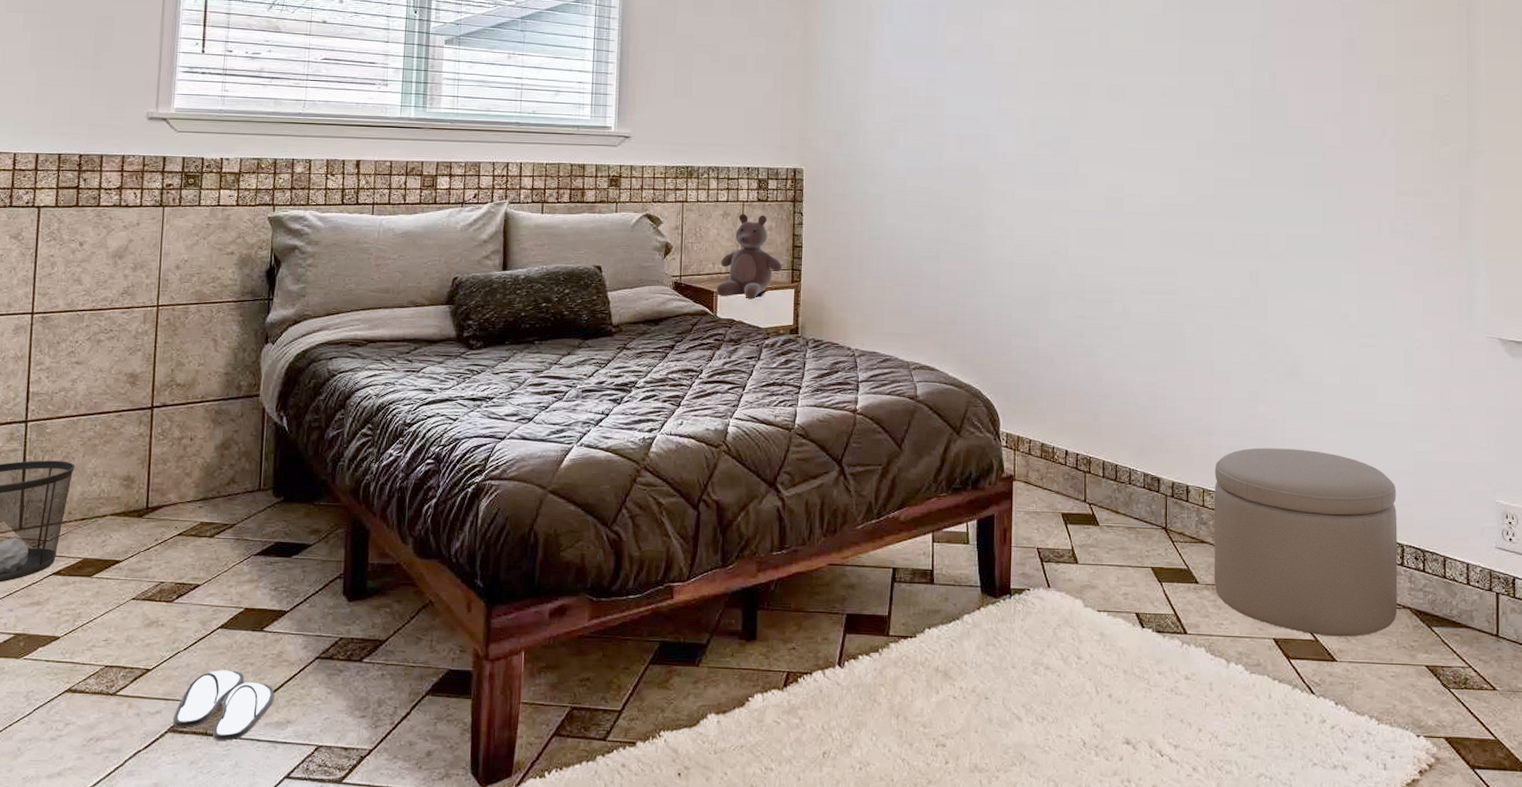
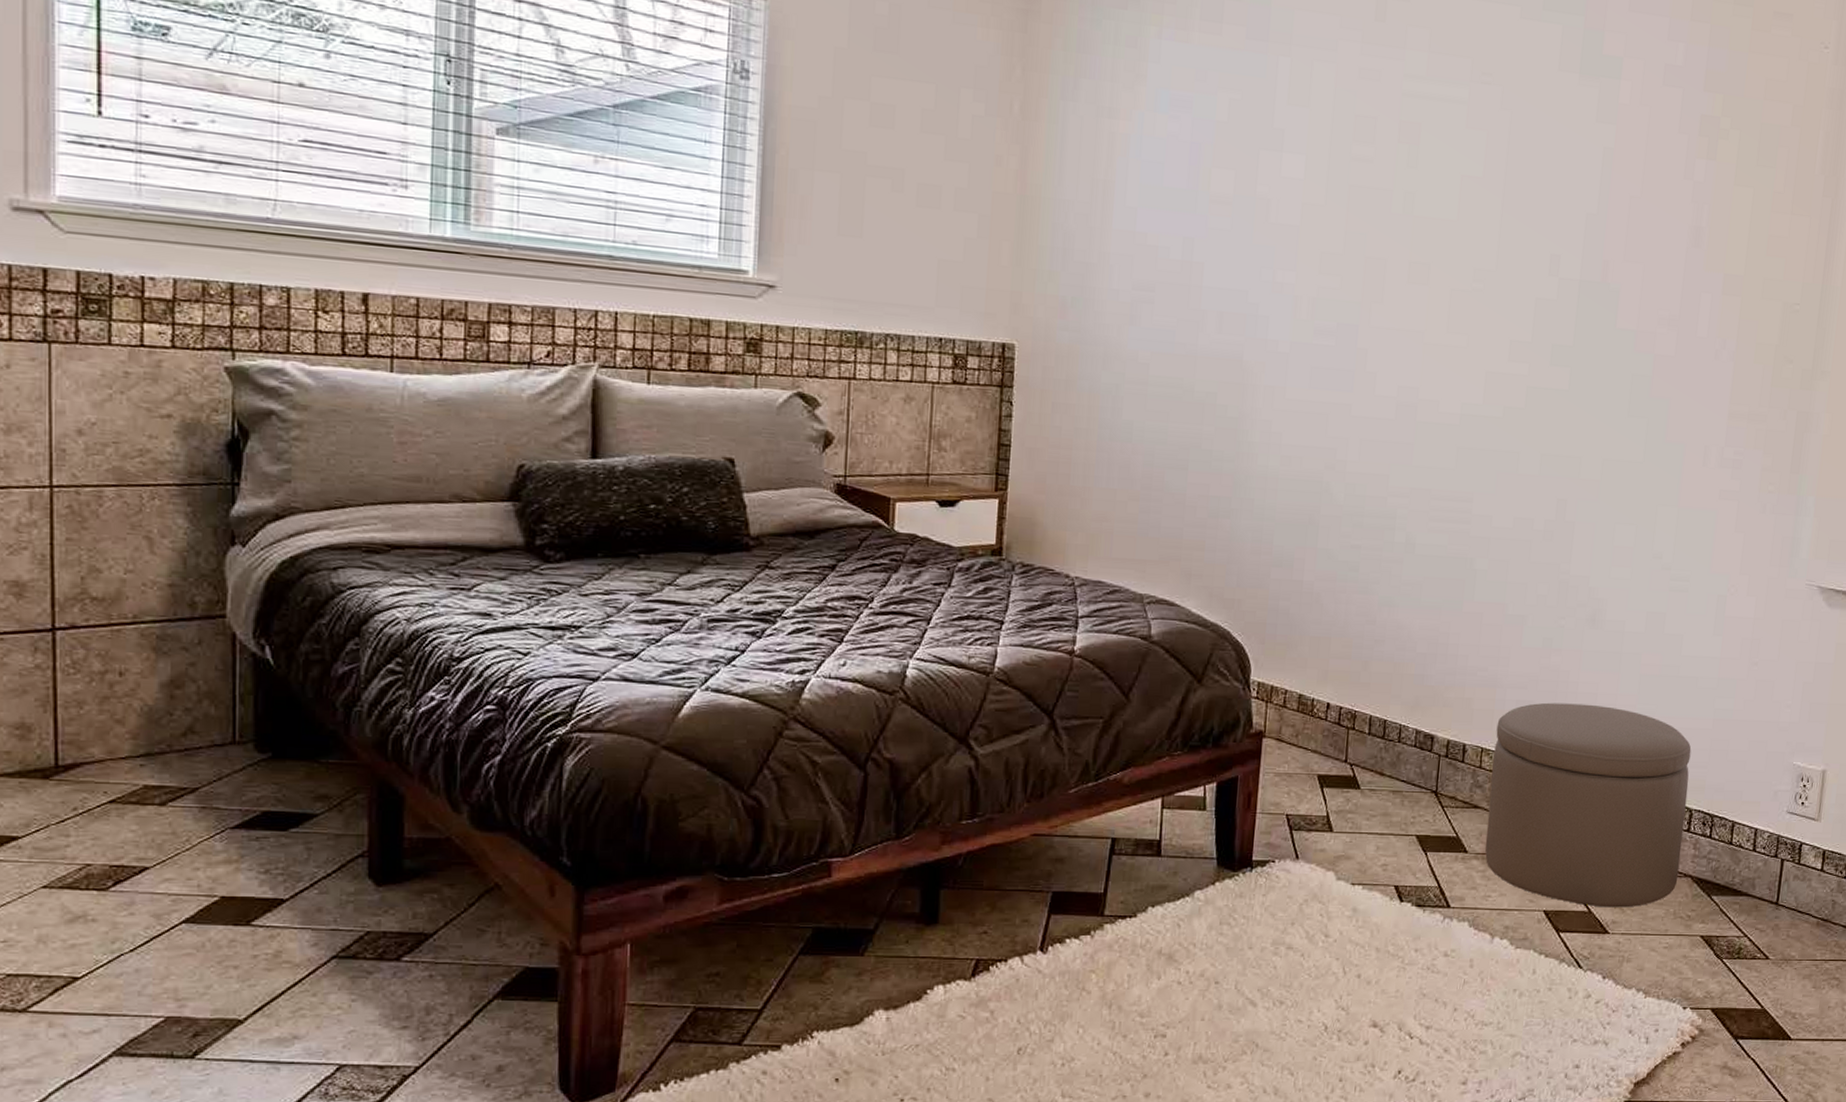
slippers: present [173,670,275,741] -> none [121,976,273,1063]
teddy bear: present [716,213,782,299] -> none [894,398,984,510]

